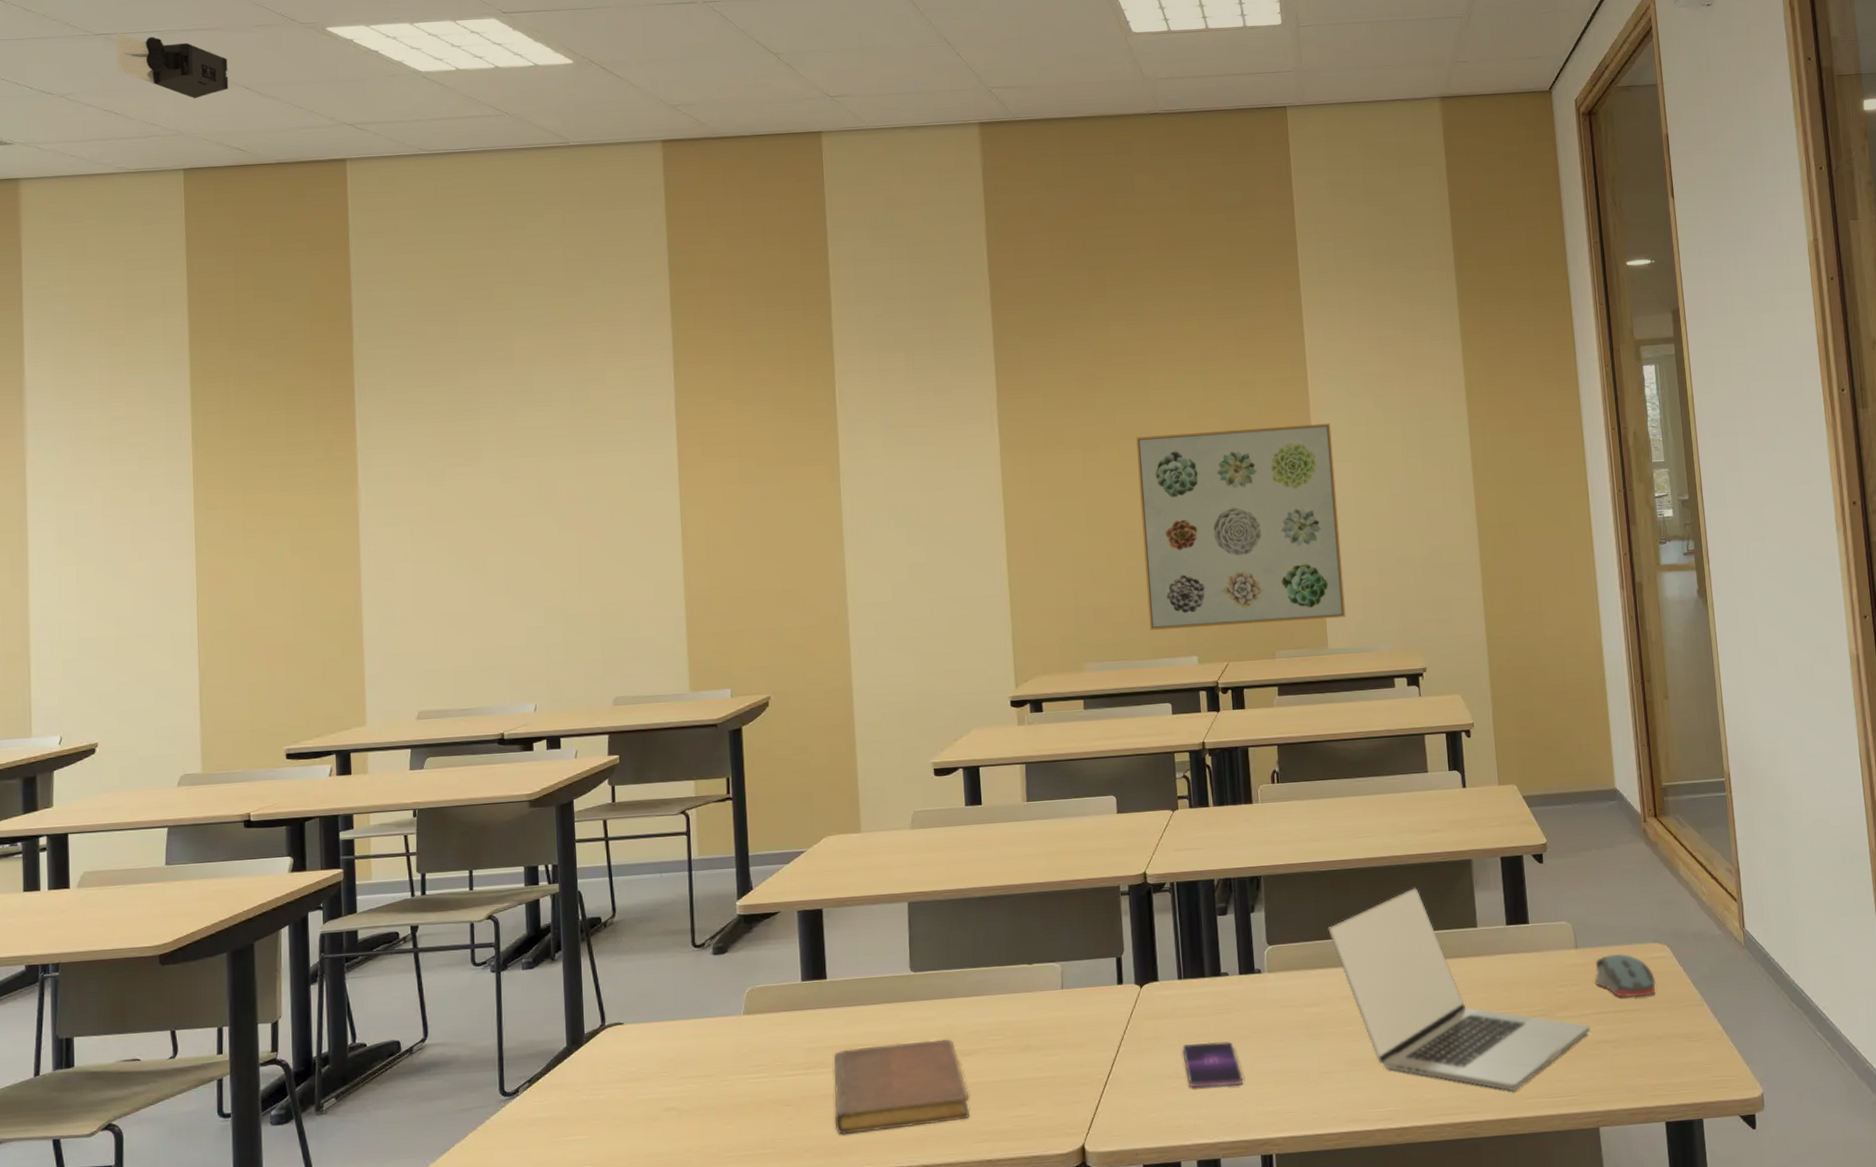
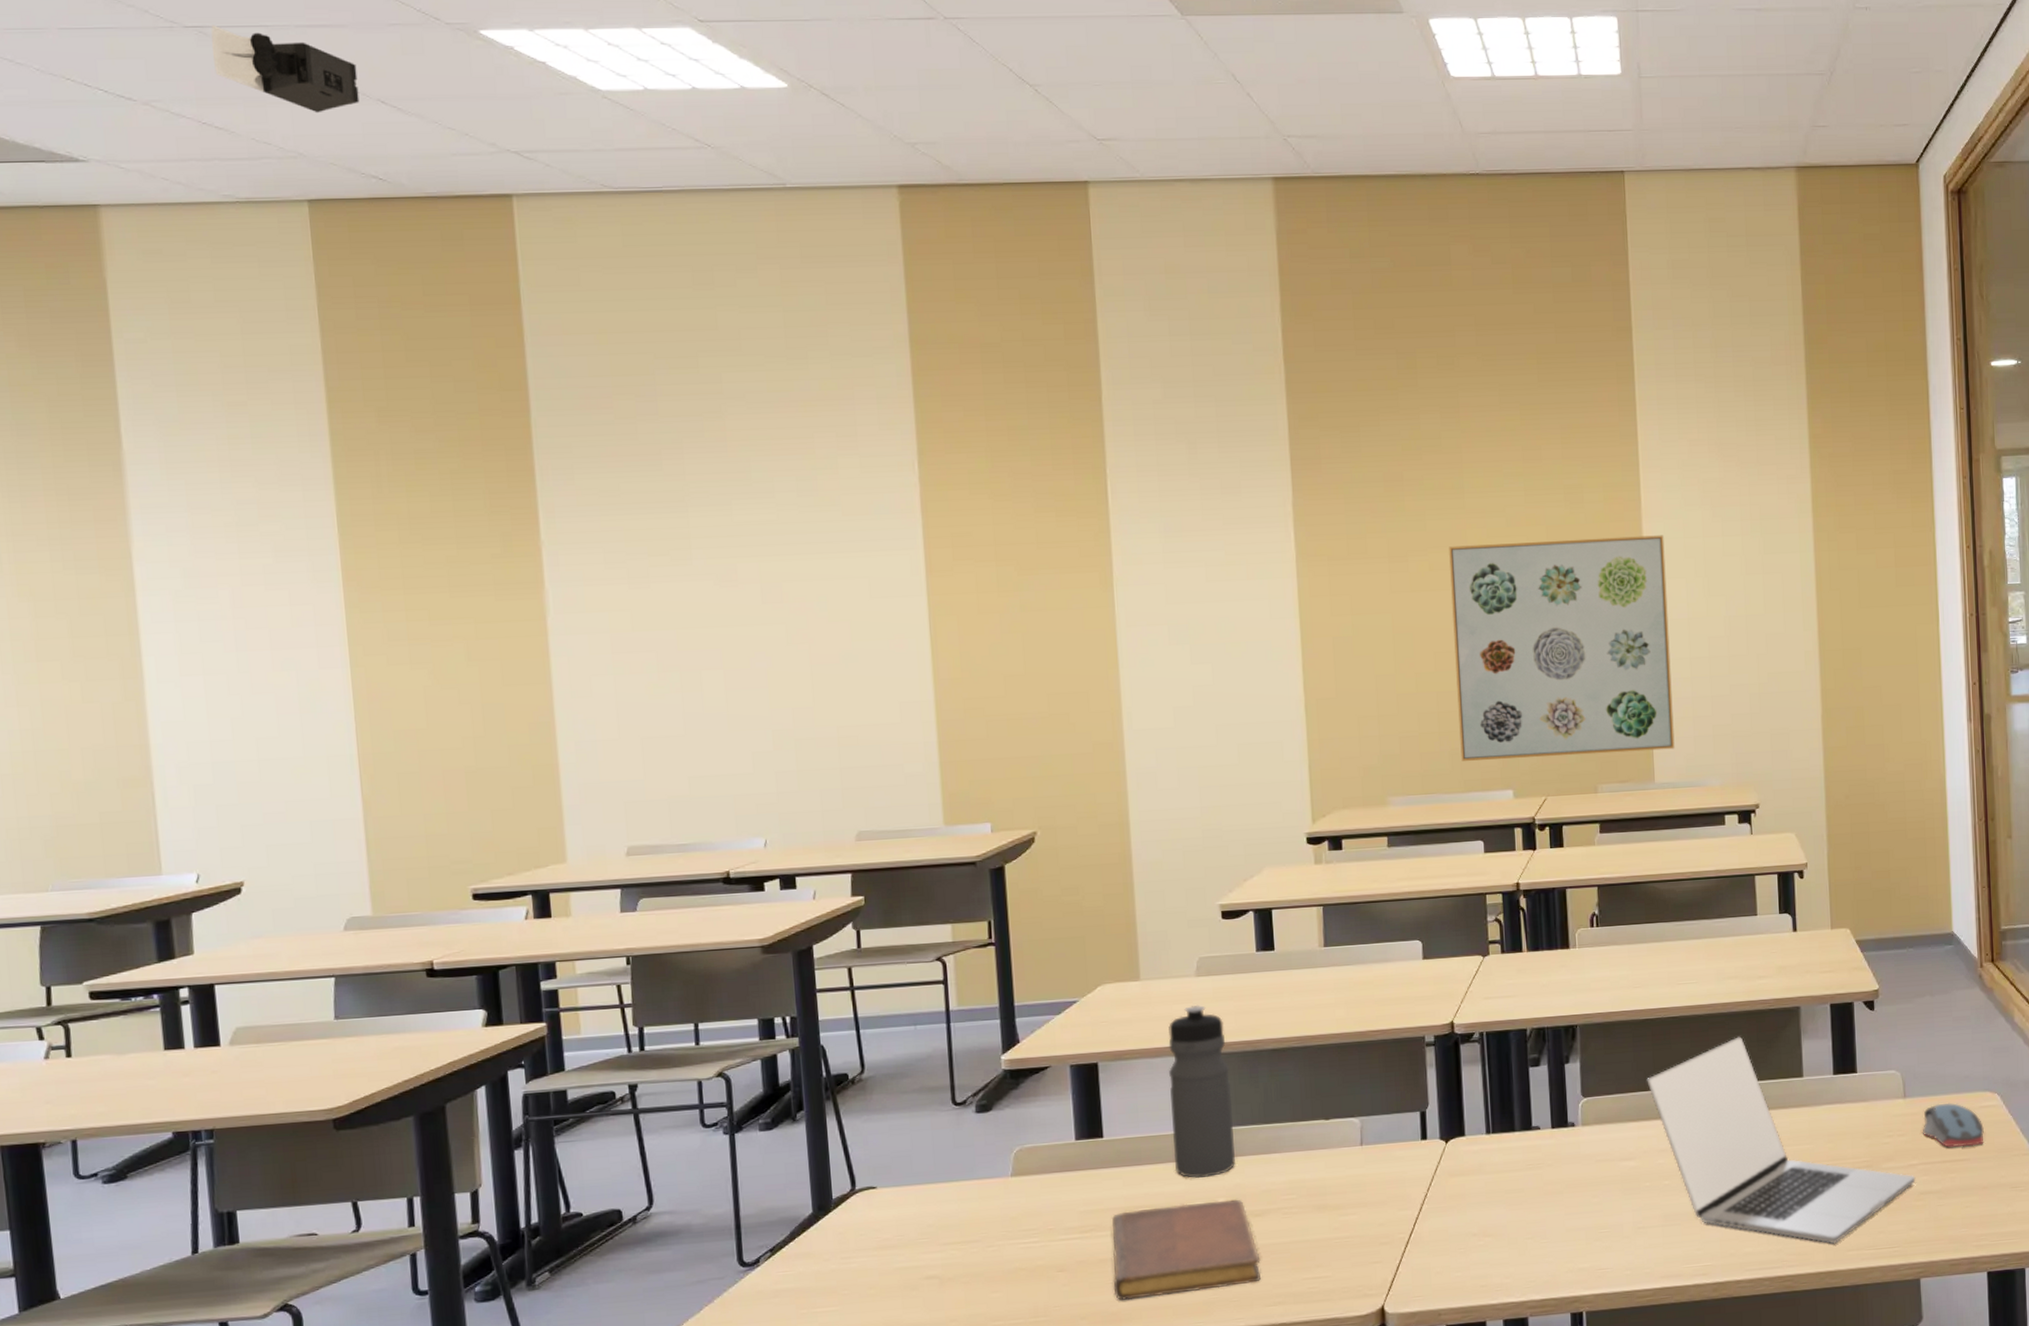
water bottle: none [886,855,946,1018] -> present [1168,1004,1235,1178]
smartphone: present [1182,1041,1243,1088] -> none [1490,1197,1553,1246]

